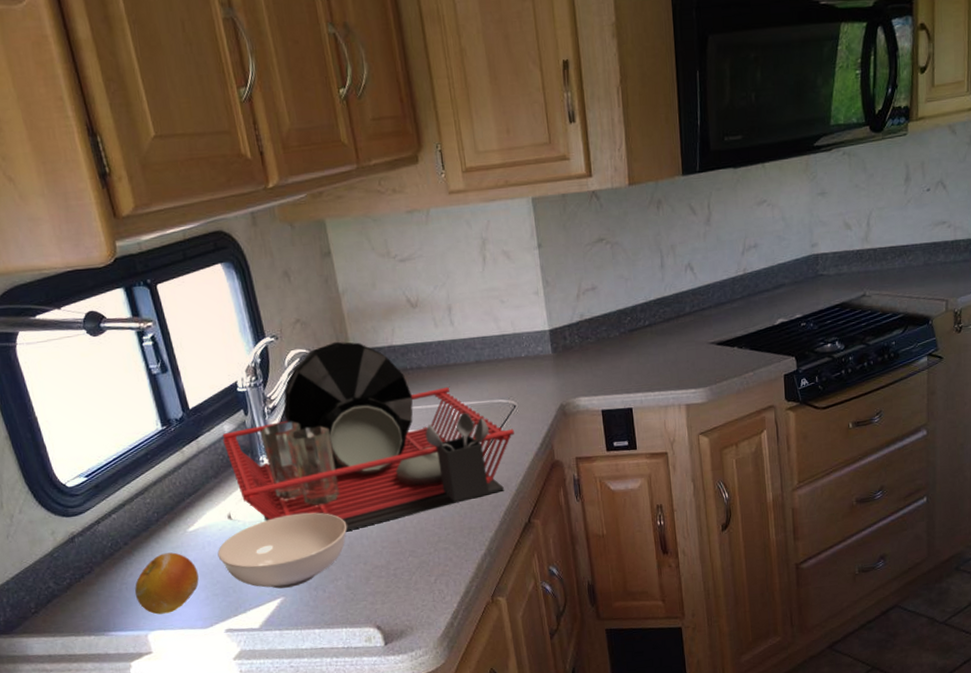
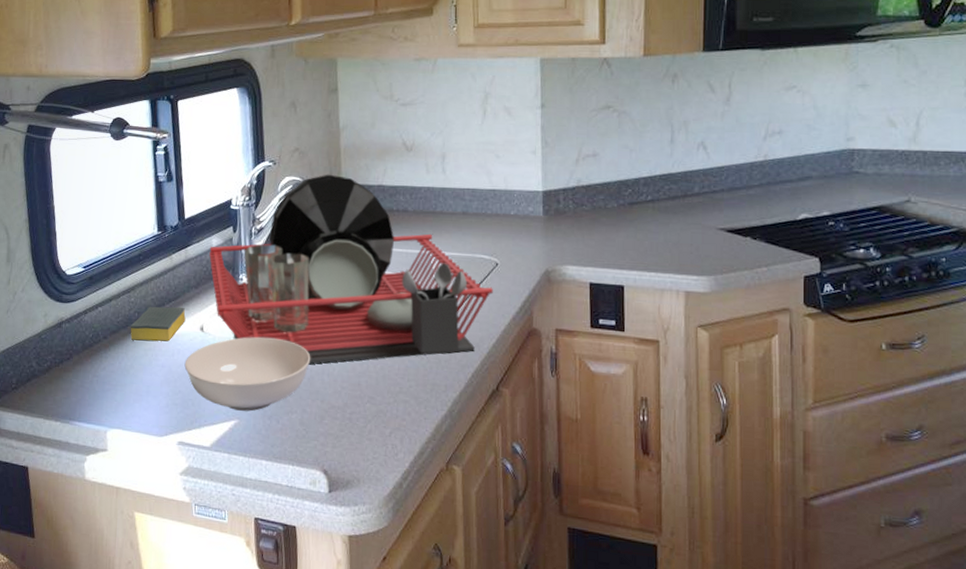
fruit: present [134,552,199,615] -> none [103,353,163,414]
sponge: none [151,500,211,541] -> present [130,306,186,342]

